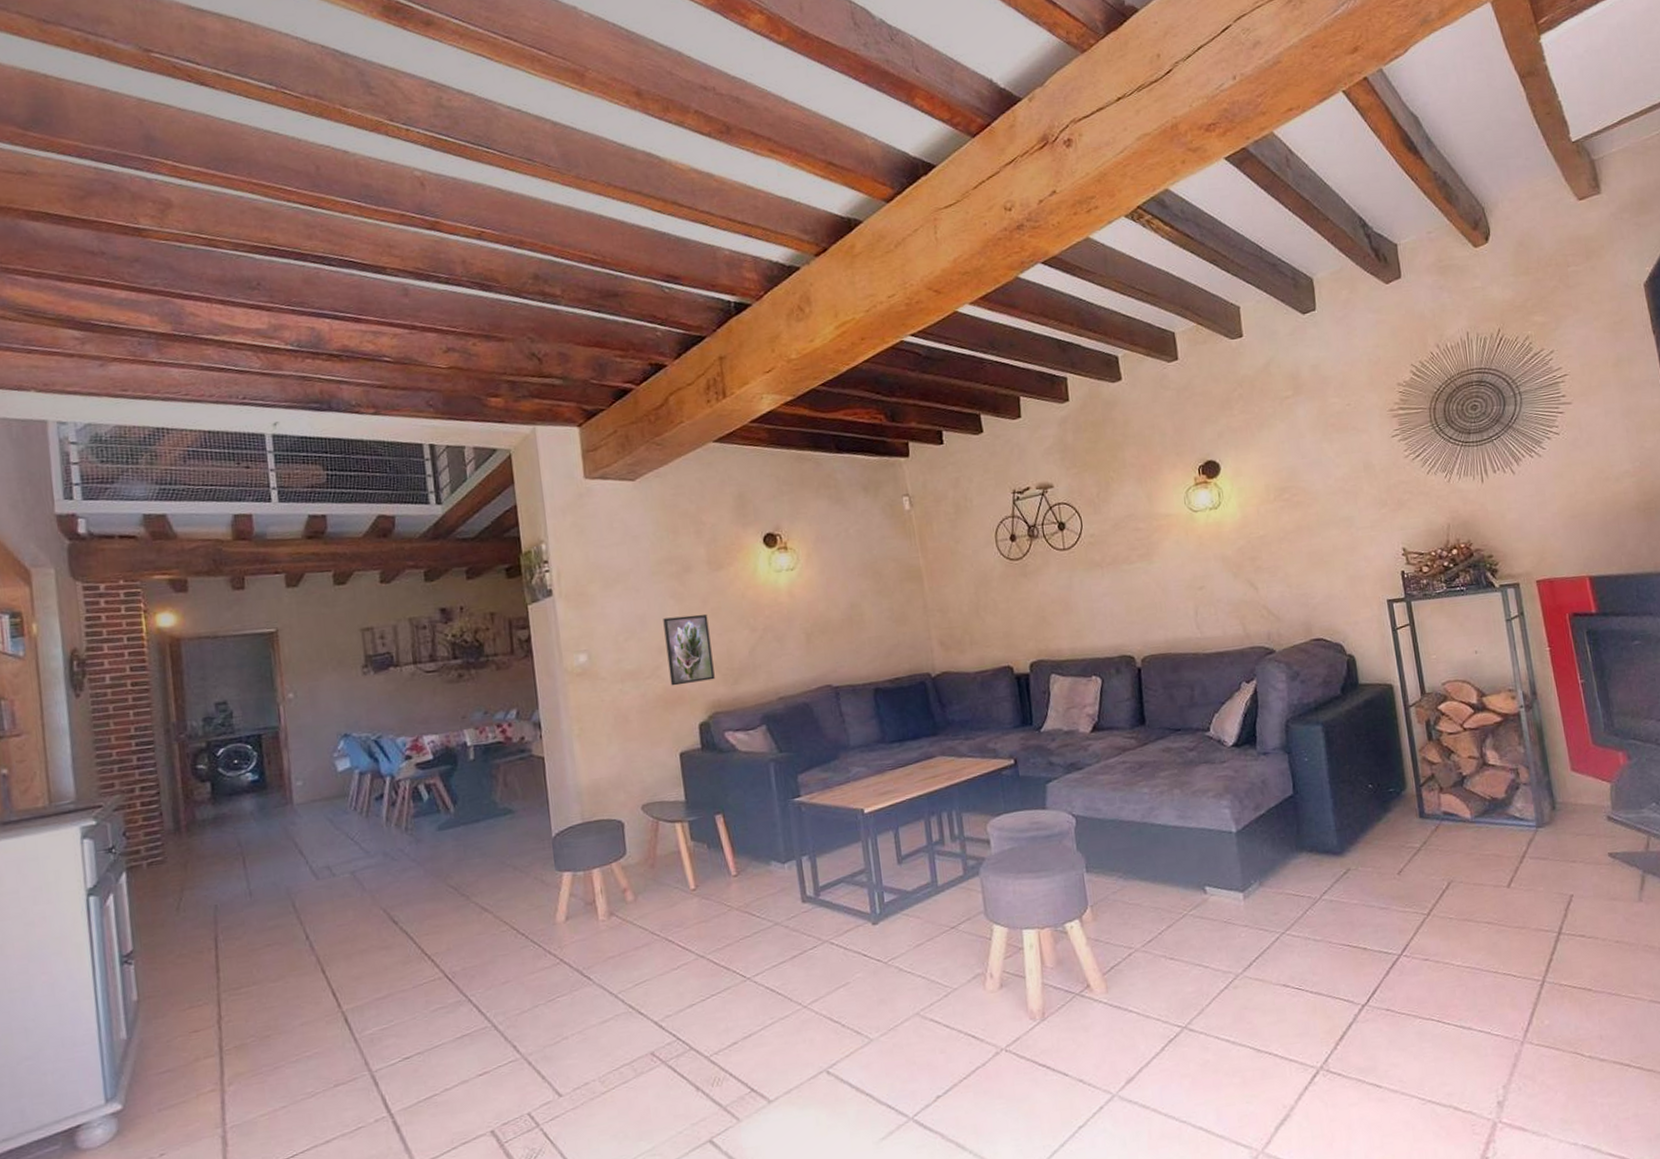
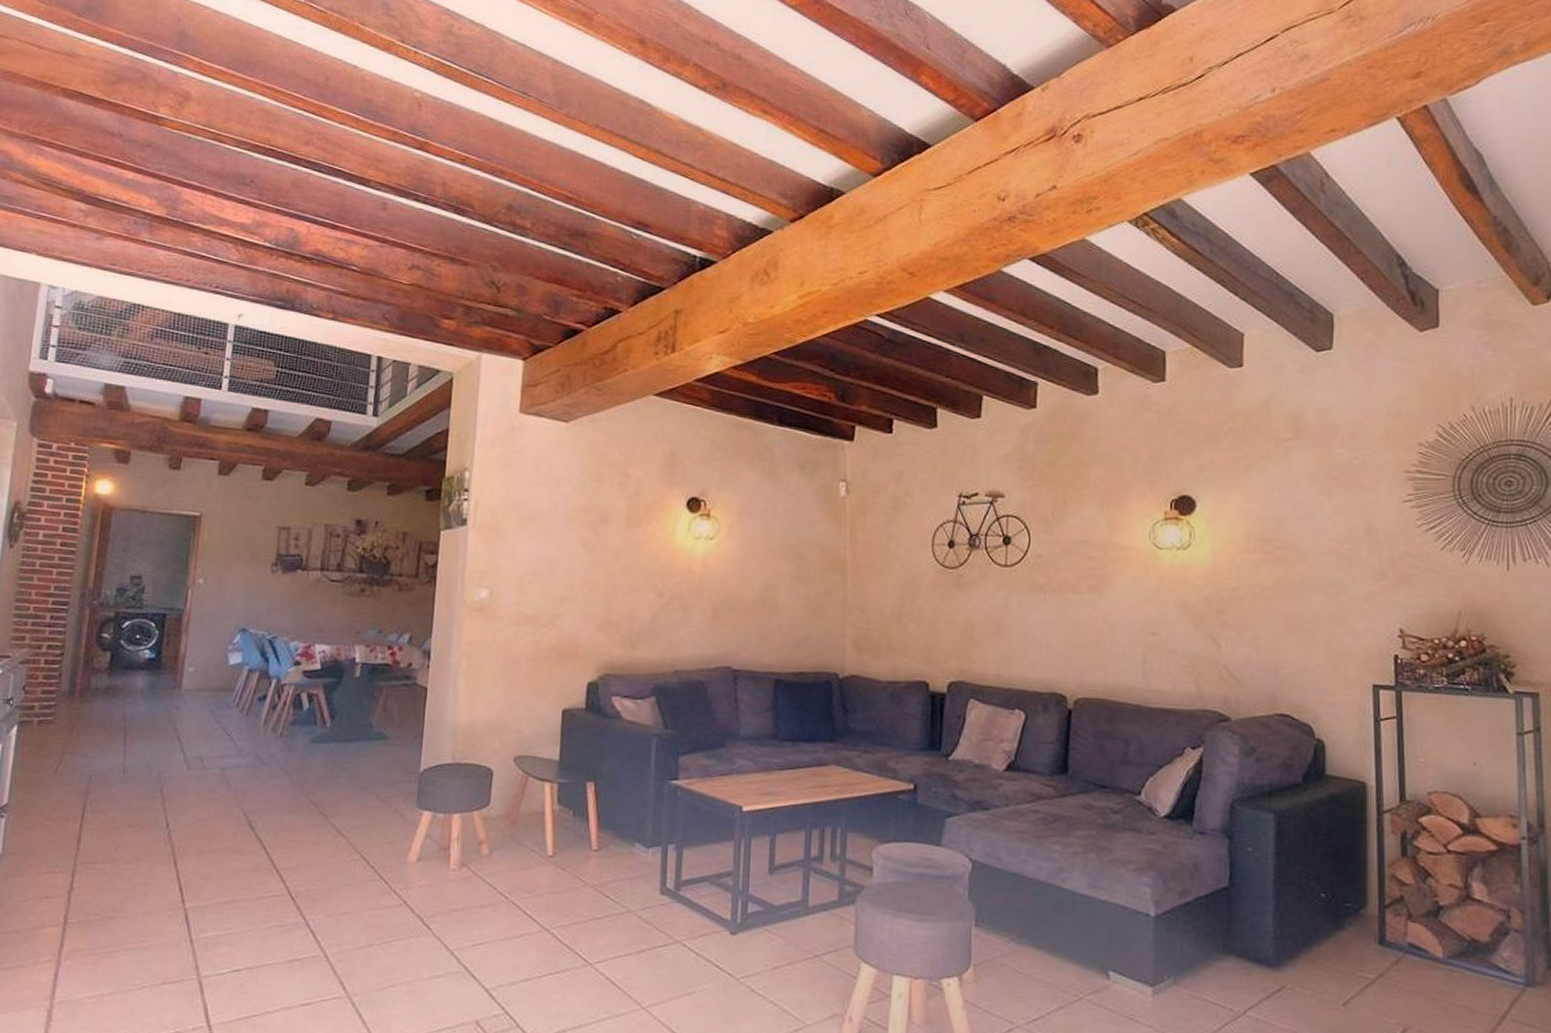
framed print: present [663,614,715,686] -> none [566,567,616,640]

